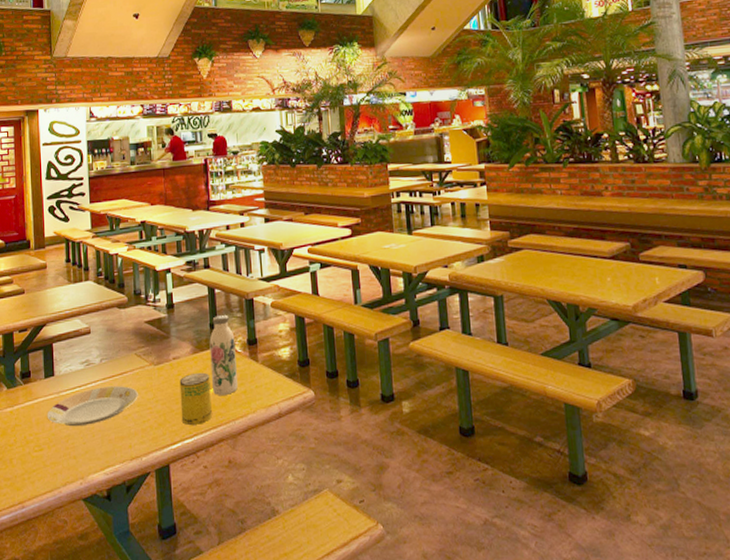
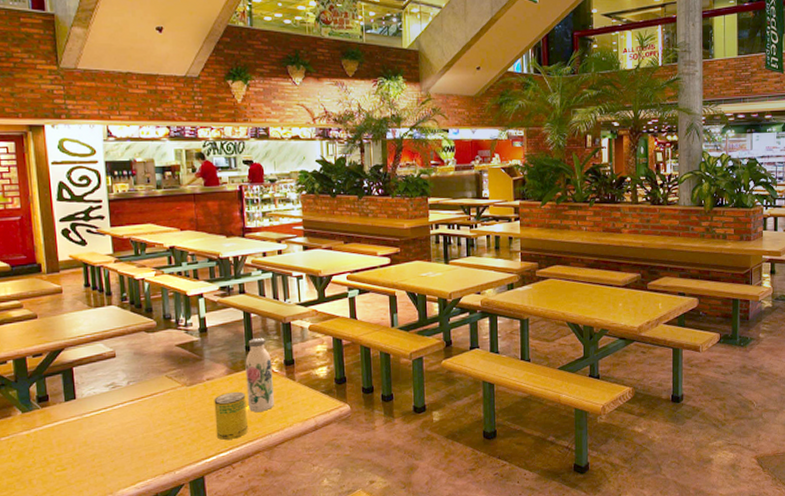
plate: present [47,386,138,427] -> none [69,406,170,446]

